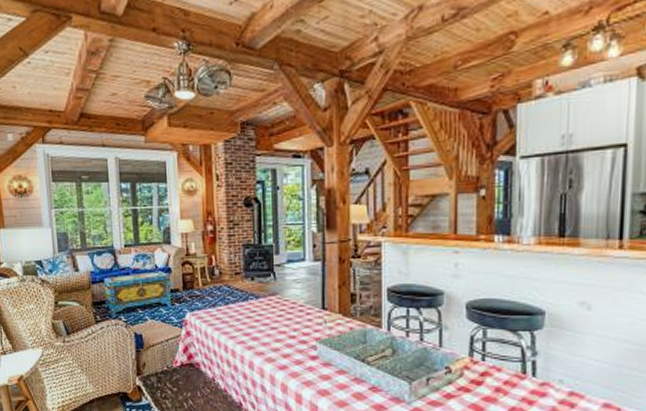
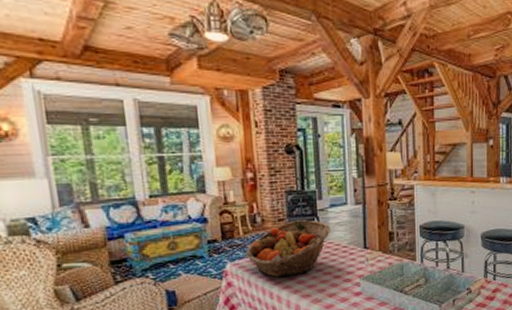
fruit basket: none [203,275,286,331] -> present [245,220,330,277]

